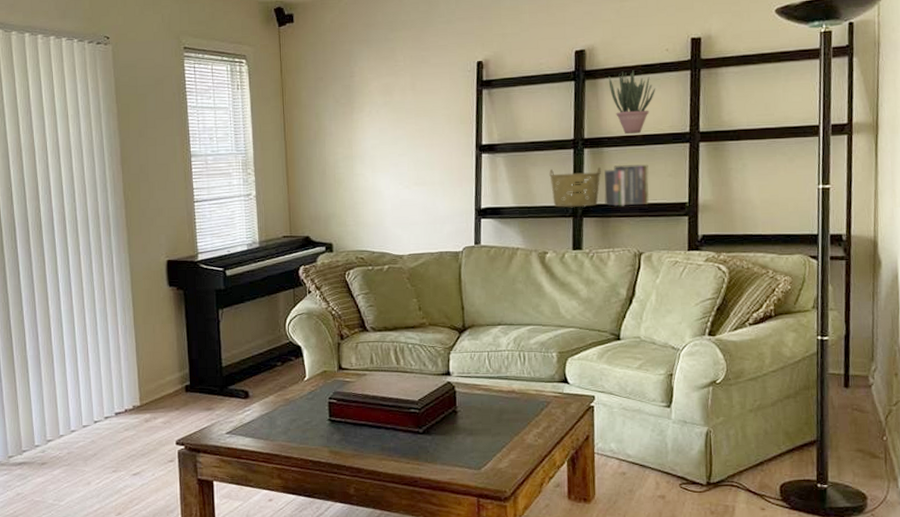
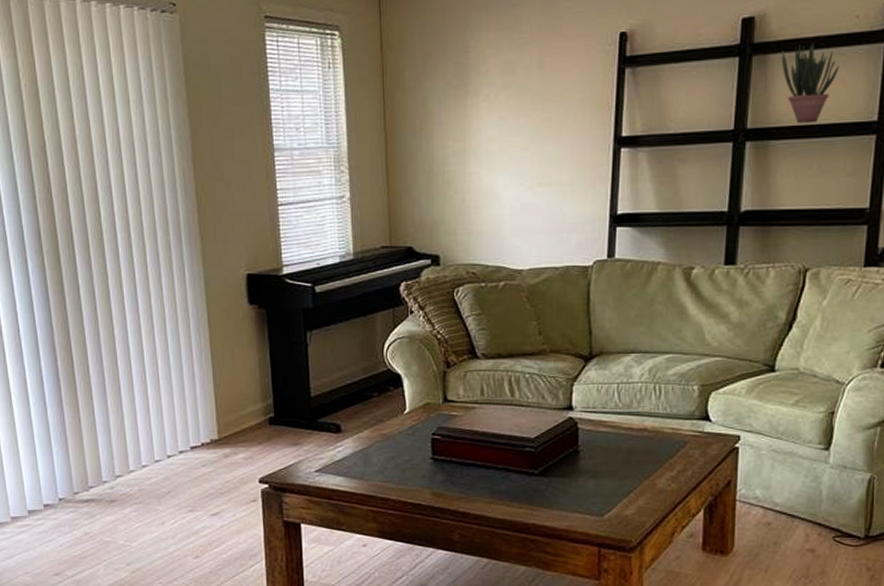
basket: present [549,167,601,208] -> none [701,165,765,214]
books: present [604,164,650,207] -> none [767,161,823,213]

